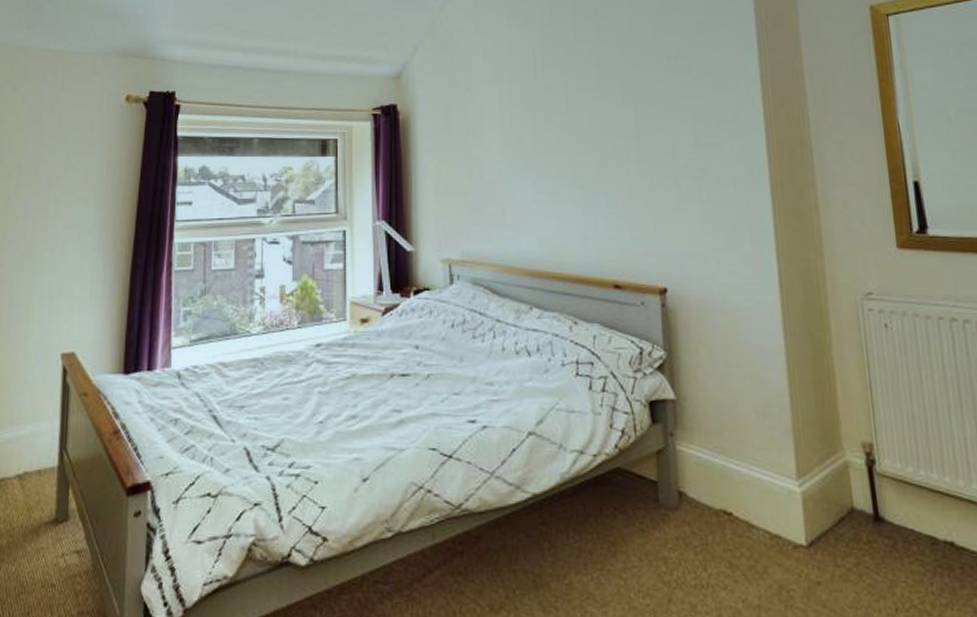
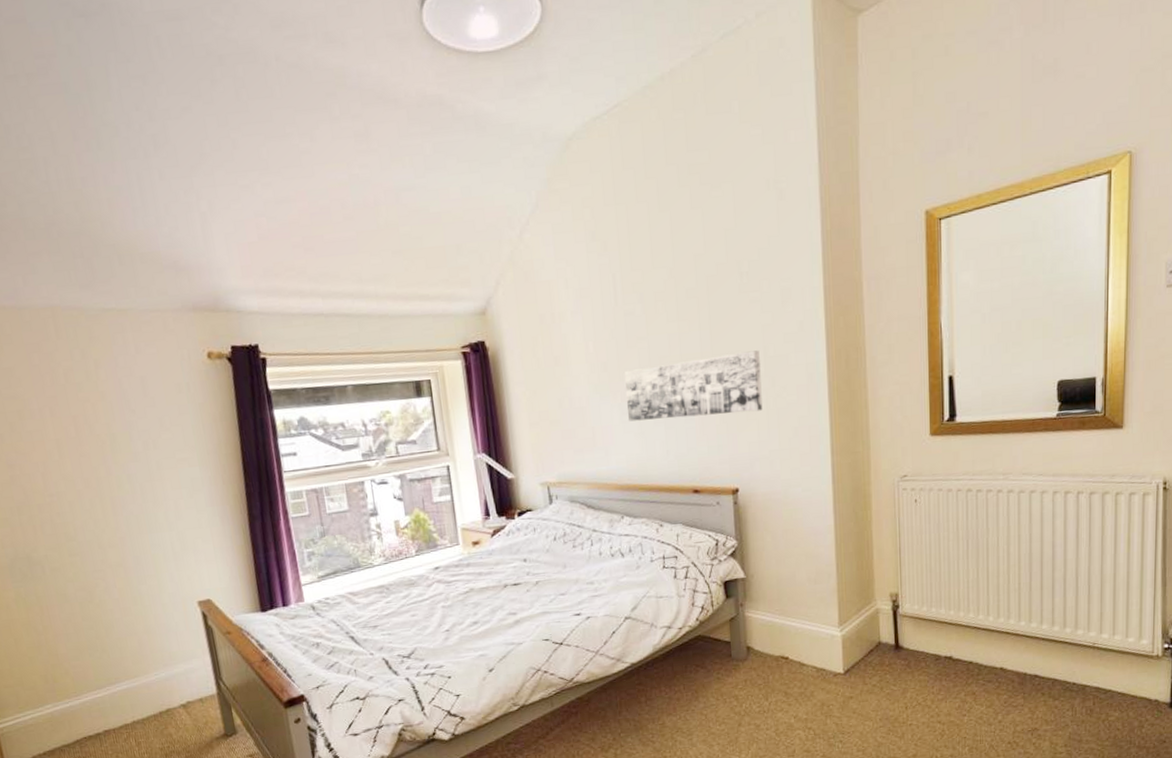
wall art: none [541,136,695,202] -> present [625,350,763,422]

